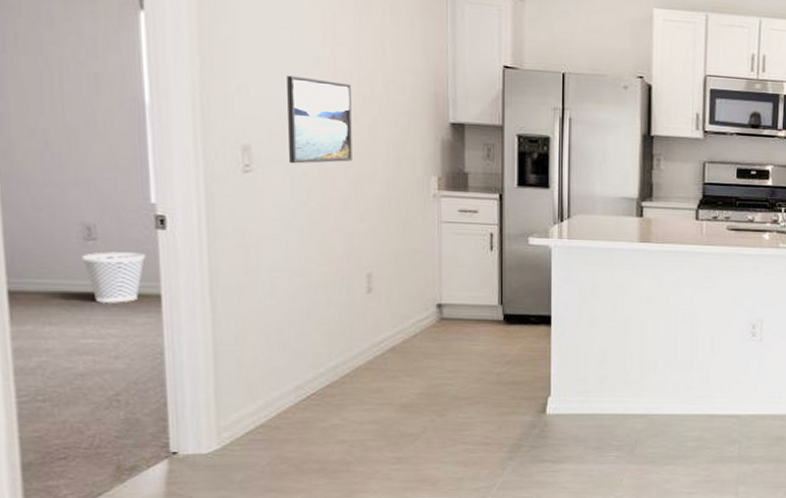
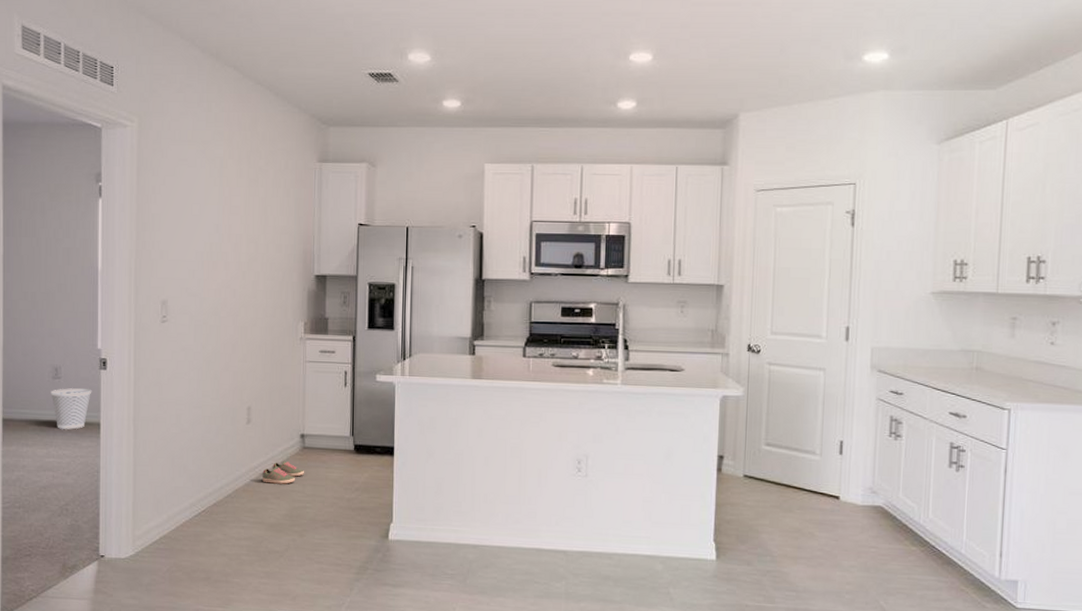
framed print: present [287,75,352,164] -> none [193,242,241,314]
shoe: none [390,333,444,360] -> present [262,460,305,484]

